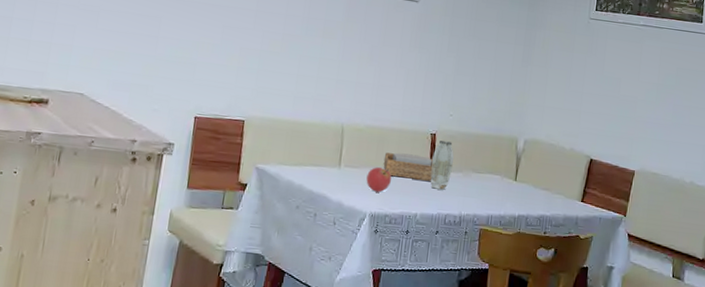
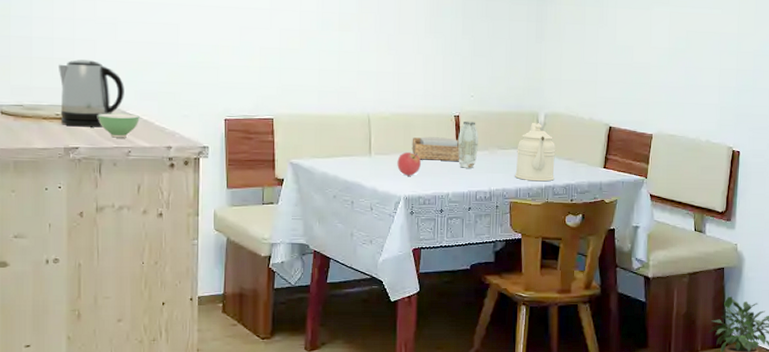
kettle: none [27,44,98,114] -> present [59,60,124,127]
bowl: none [65,99,109,128] -> present [97,113,140,138]
coffeepot: none [488,148,533,211] -> present [515,122,556,182]

